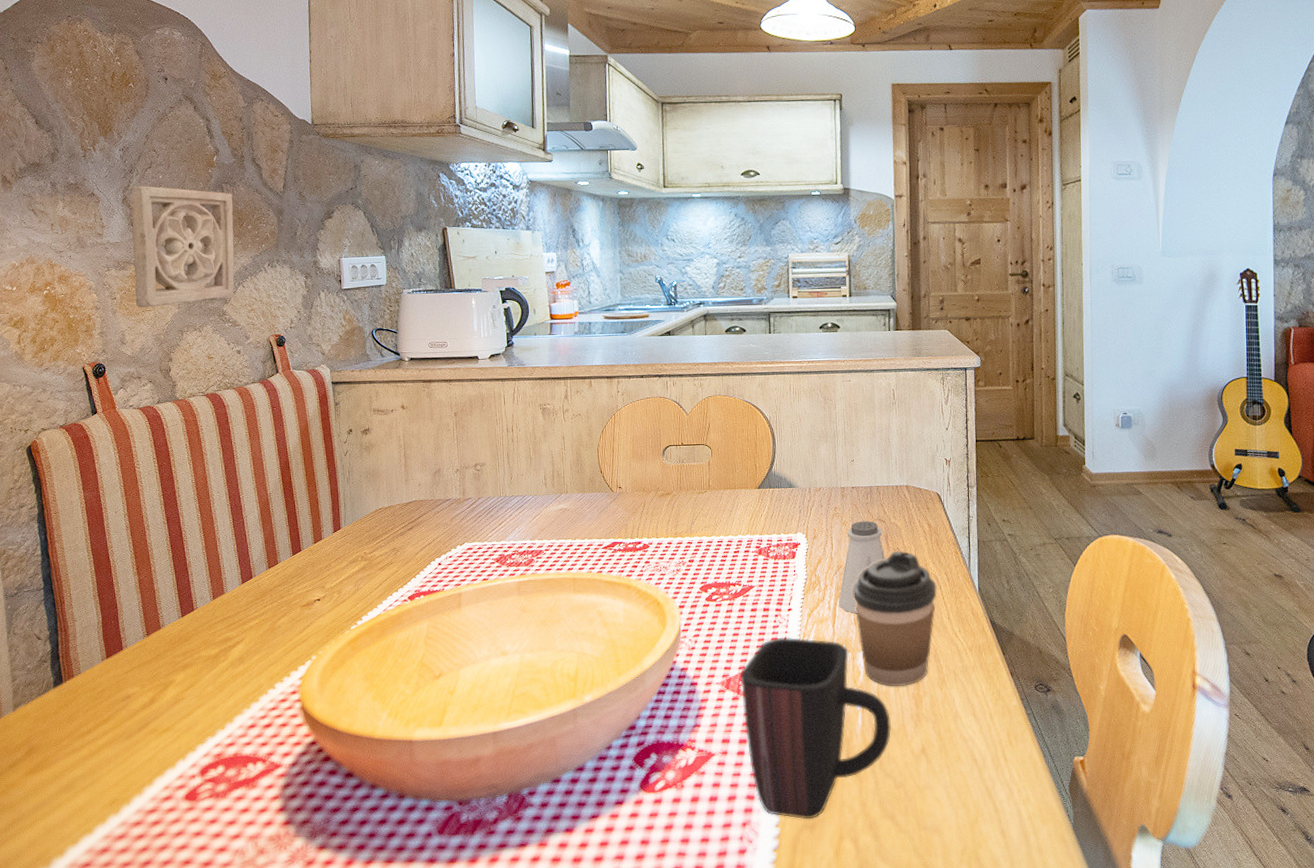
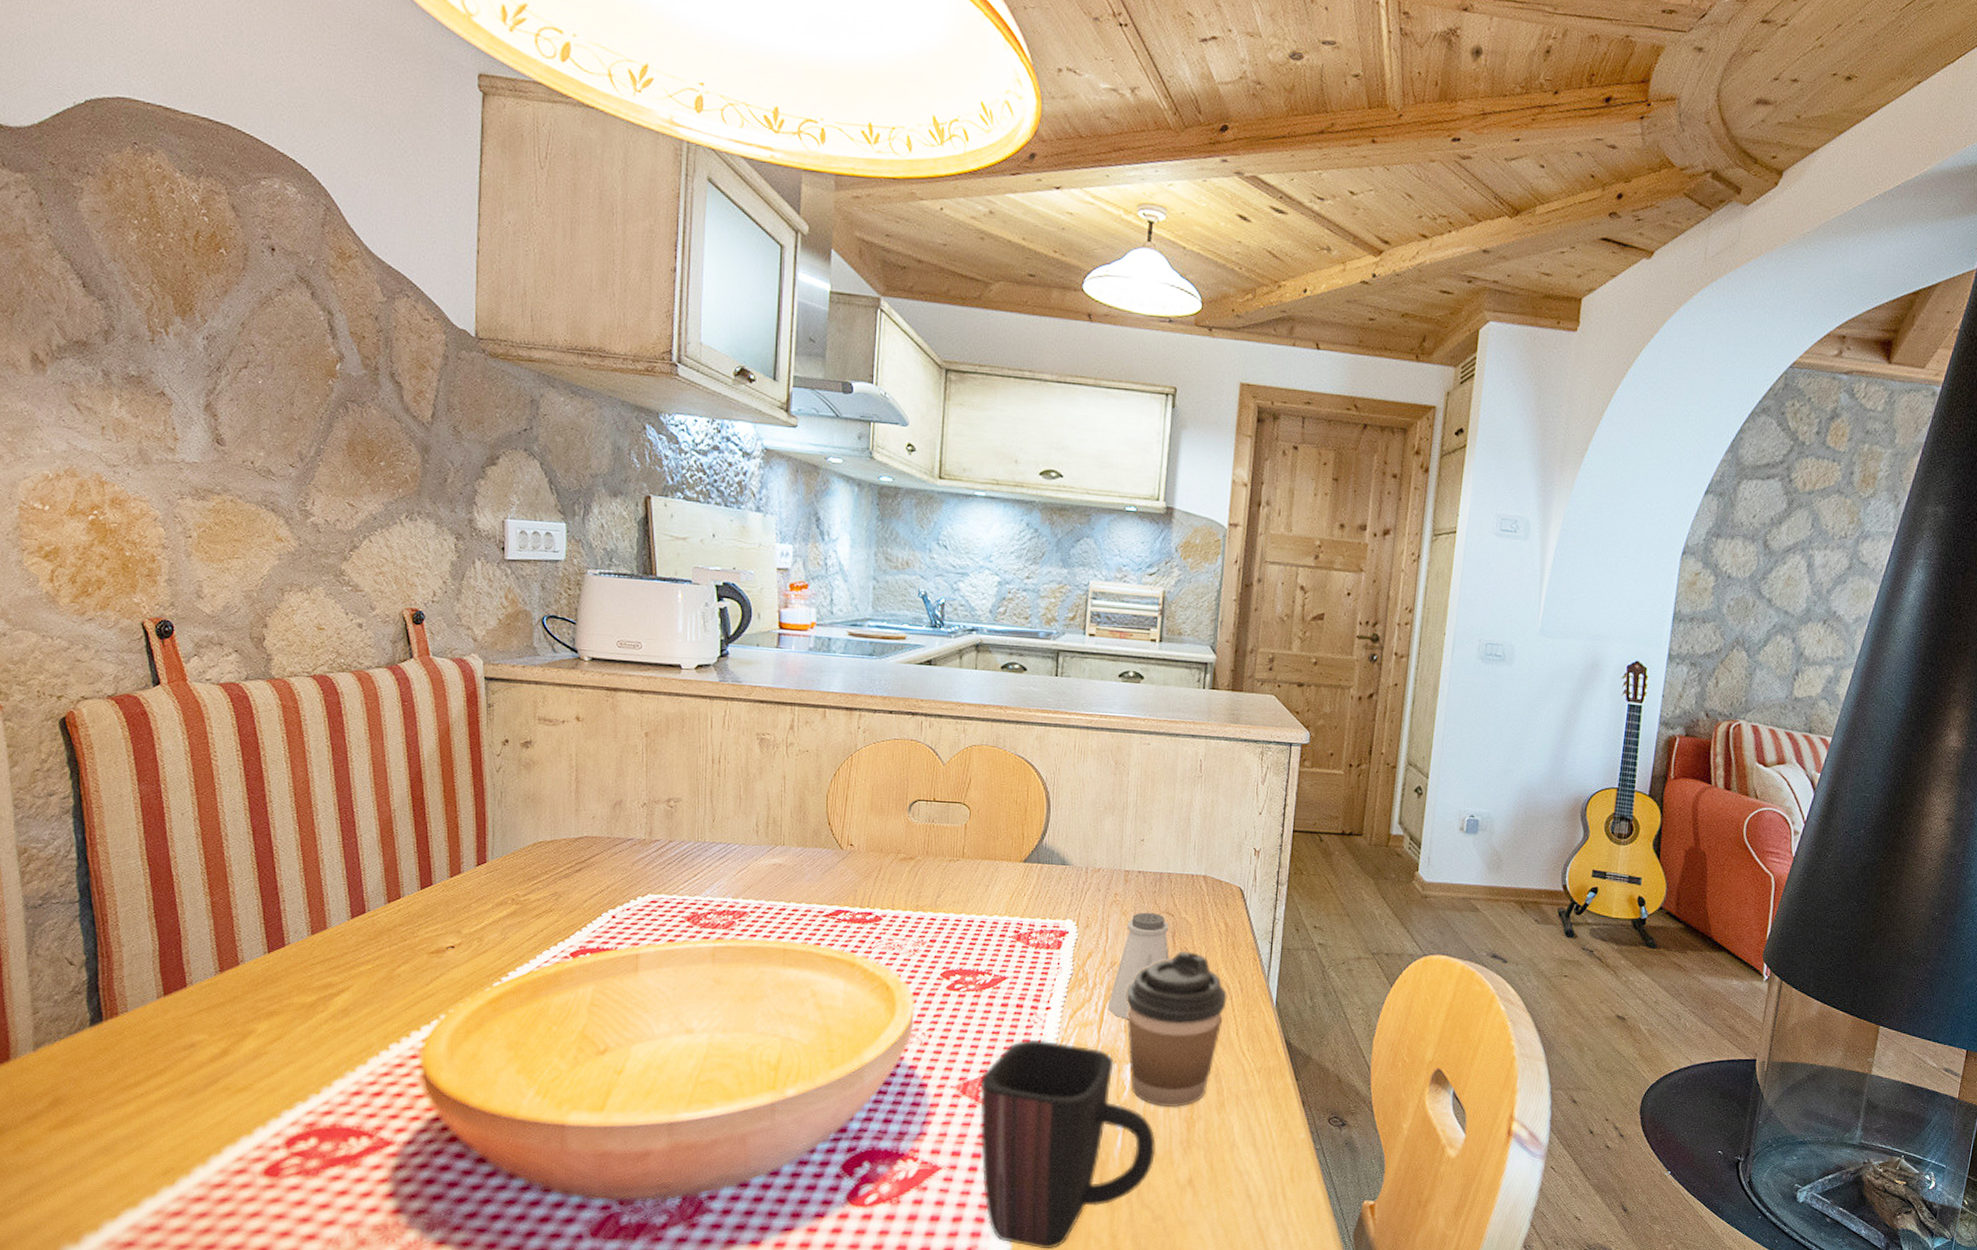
wall ornament: present [129,185,235,308] -> none [215,388,362,557]

